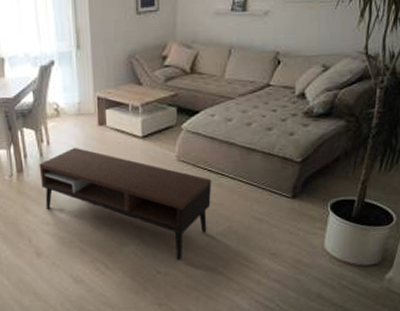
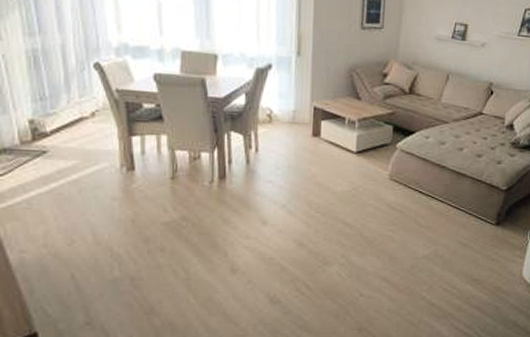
coffee table: present [39,147,212,261] -> none [244,156,422,283]

